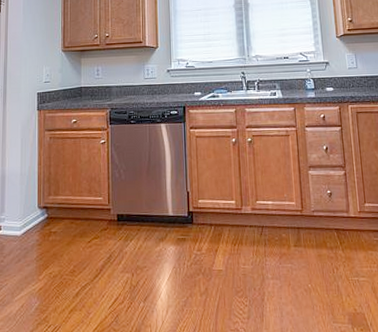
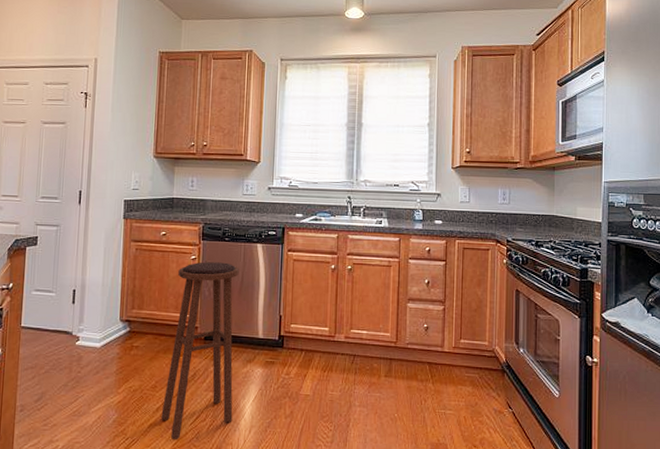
stool: none [81,144,150,324] -> present [161,262,239,439]

